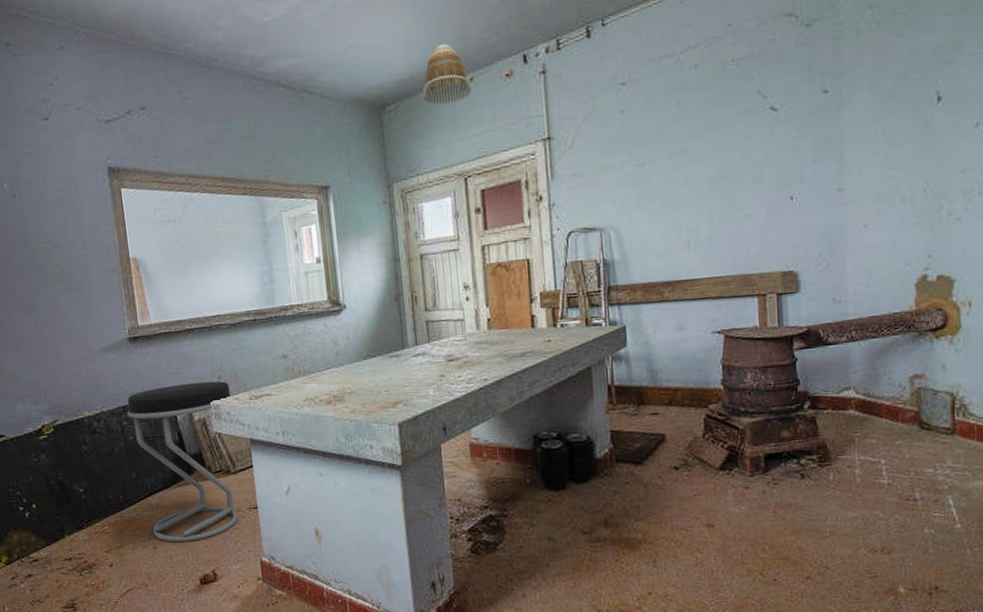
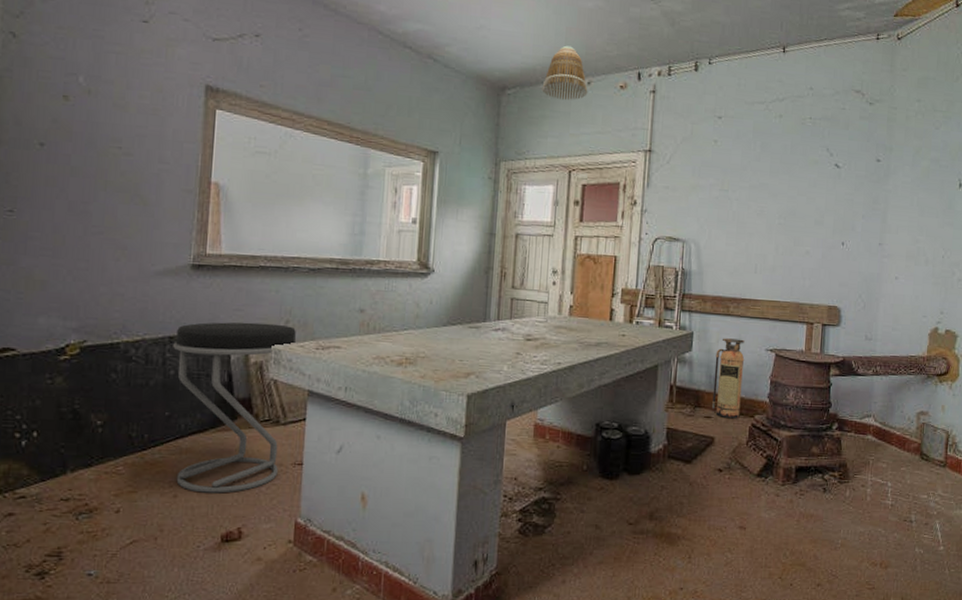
fire extinguisher: none [654,325,691,413] -> present [712,338,745,419]

